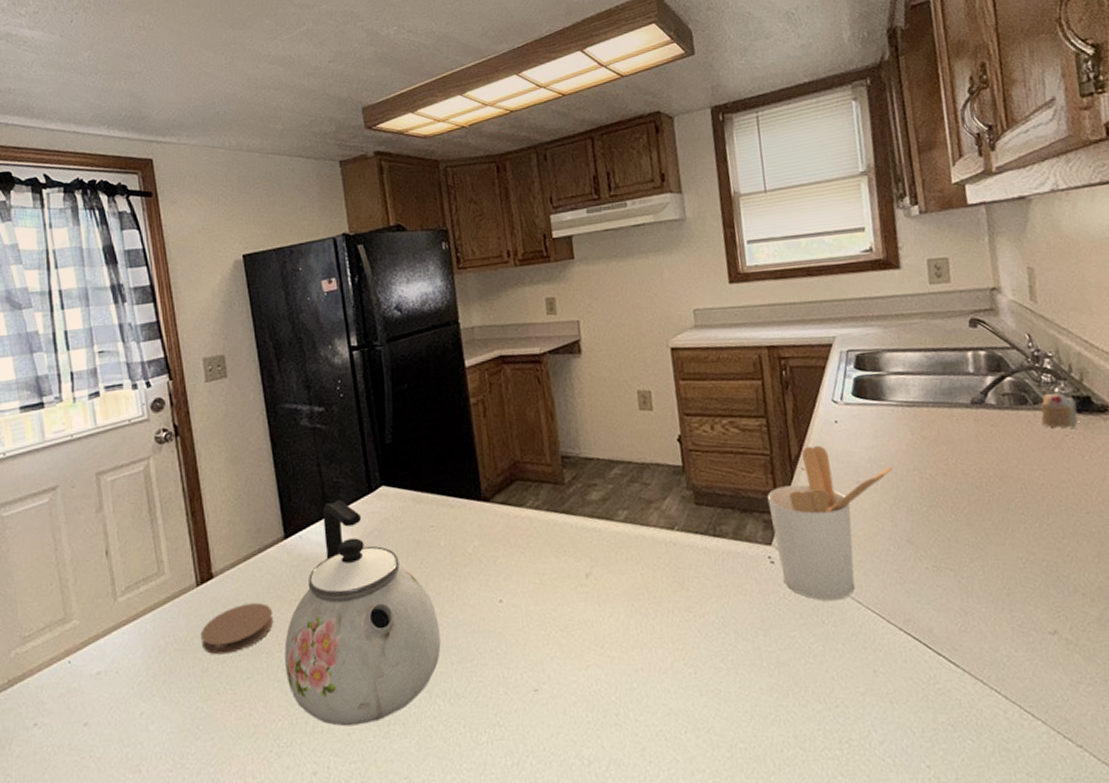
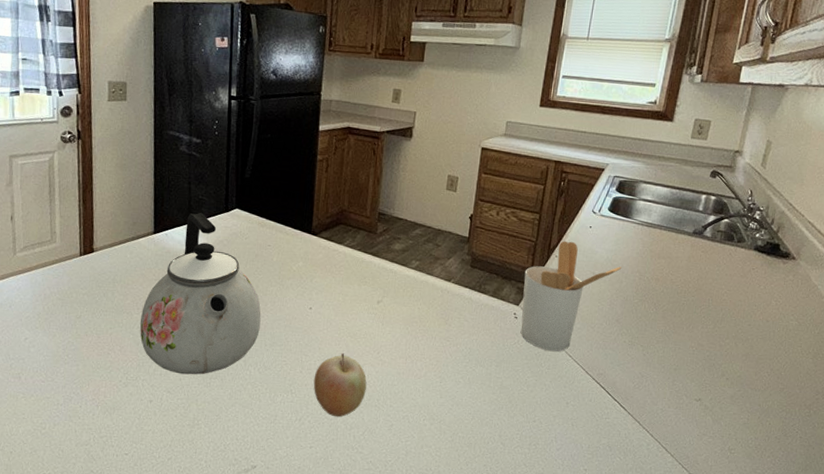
coaster: present [200,602,274,655] -> none [78,275,137,309]
fruit: none [524,656,599,751] -> present [313,353,367,417]
cake slice: present [1040,393,1078,429] -> none [738,236,768,265]

